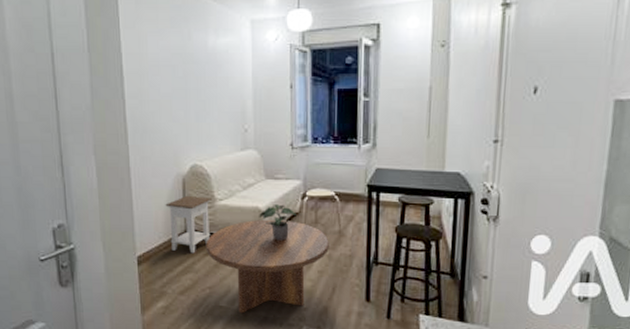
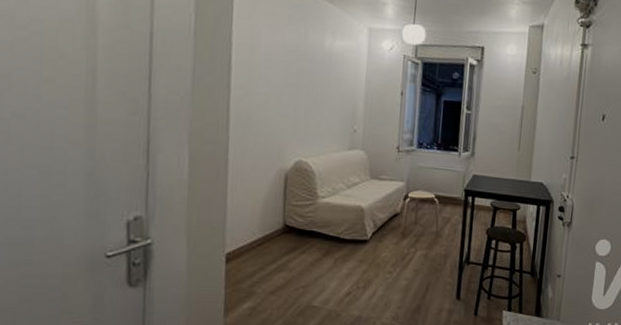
nightstand: present [165,195,212,254] -> none [263,191,314,251]
coffee table: present [205,219,329,314] -> none [303,218,427,313]
potted plant: present [259,204,296,241] -> none [360,204,398,240]

